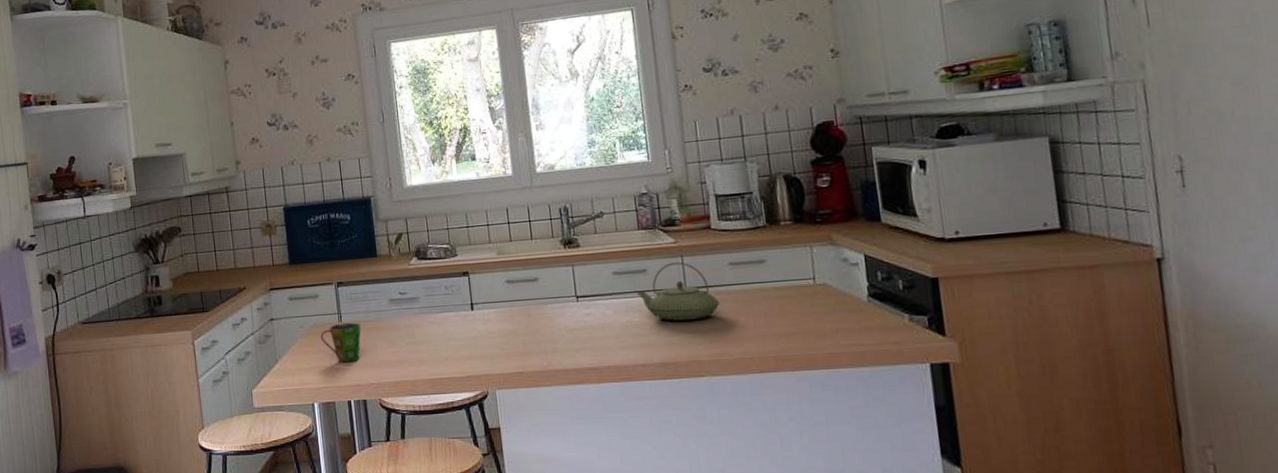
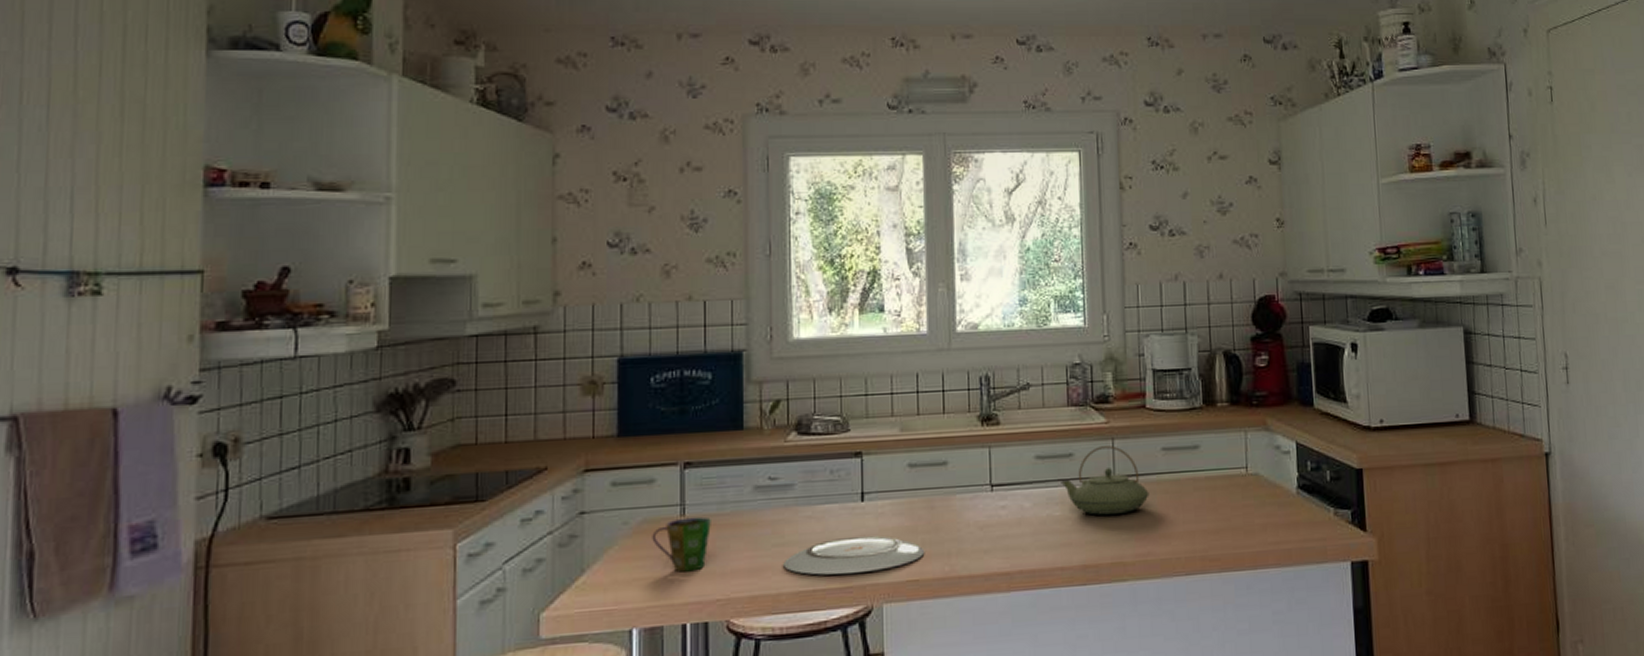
plate: none [416,337,526,367] -> present [783,535,925,576]

